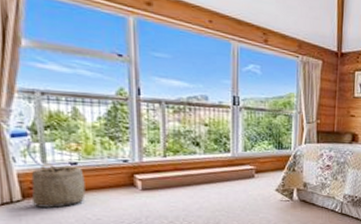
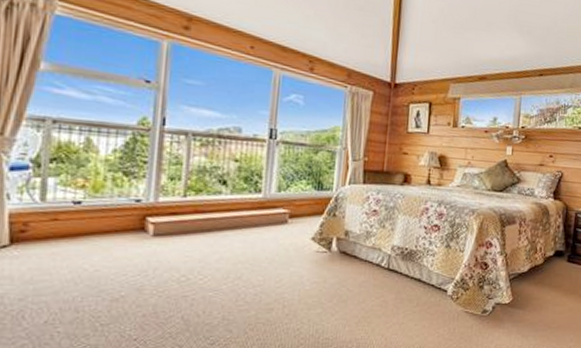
basket: present [31,163,86,208] -> none [22,202,88,255]

